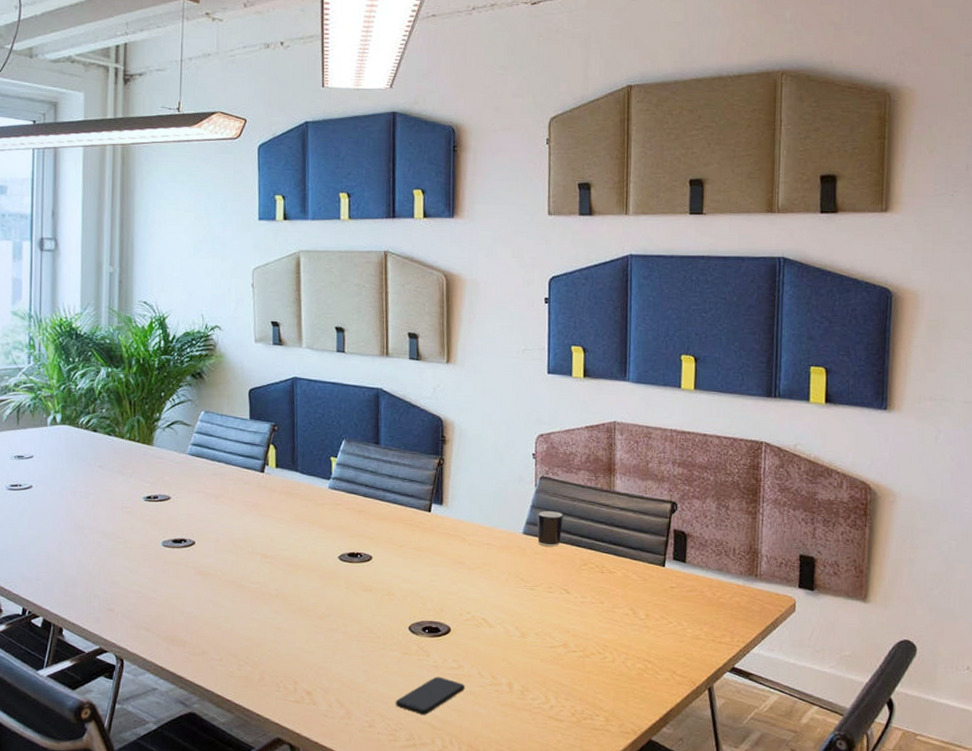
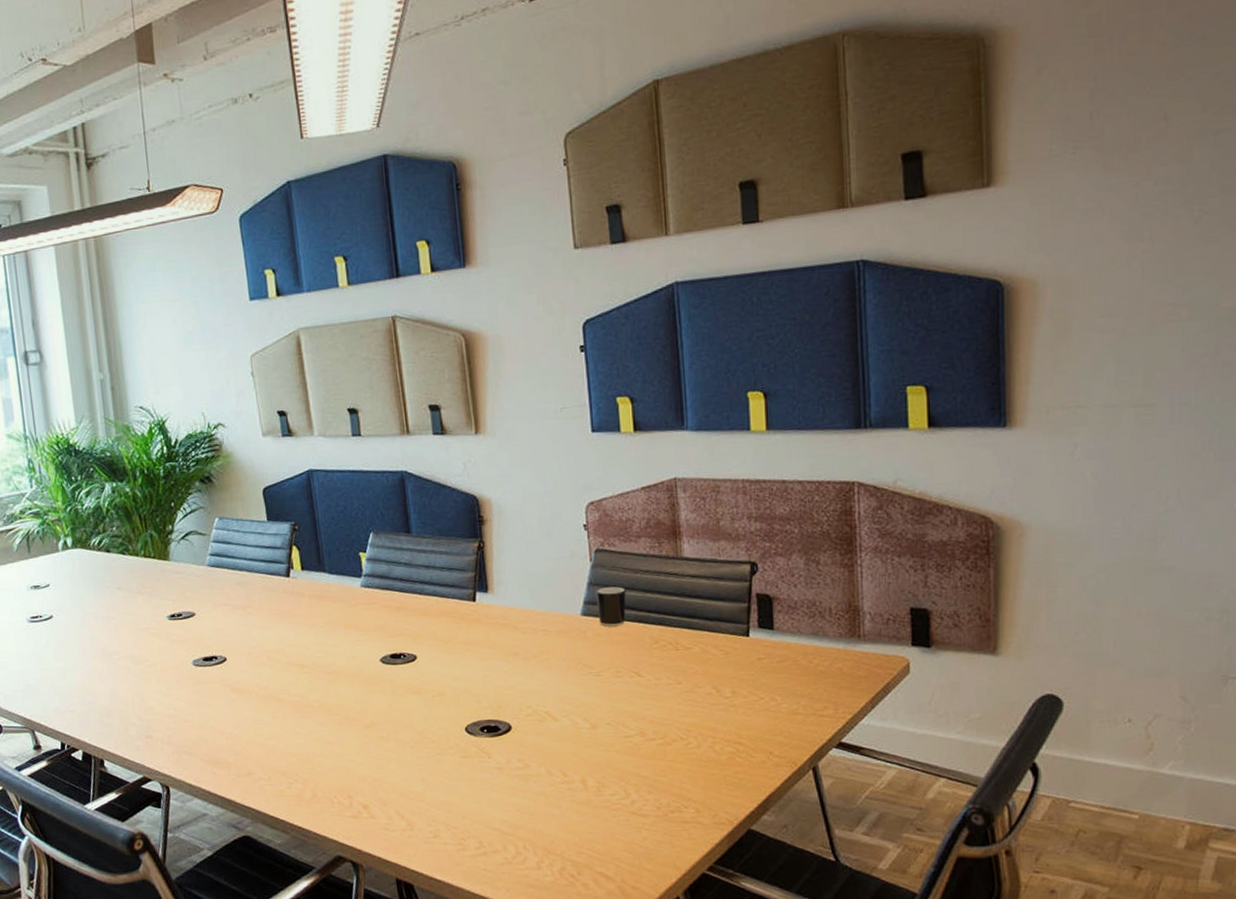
smartphone: present [395,676,465,715] -> none [459,778,534,820]

